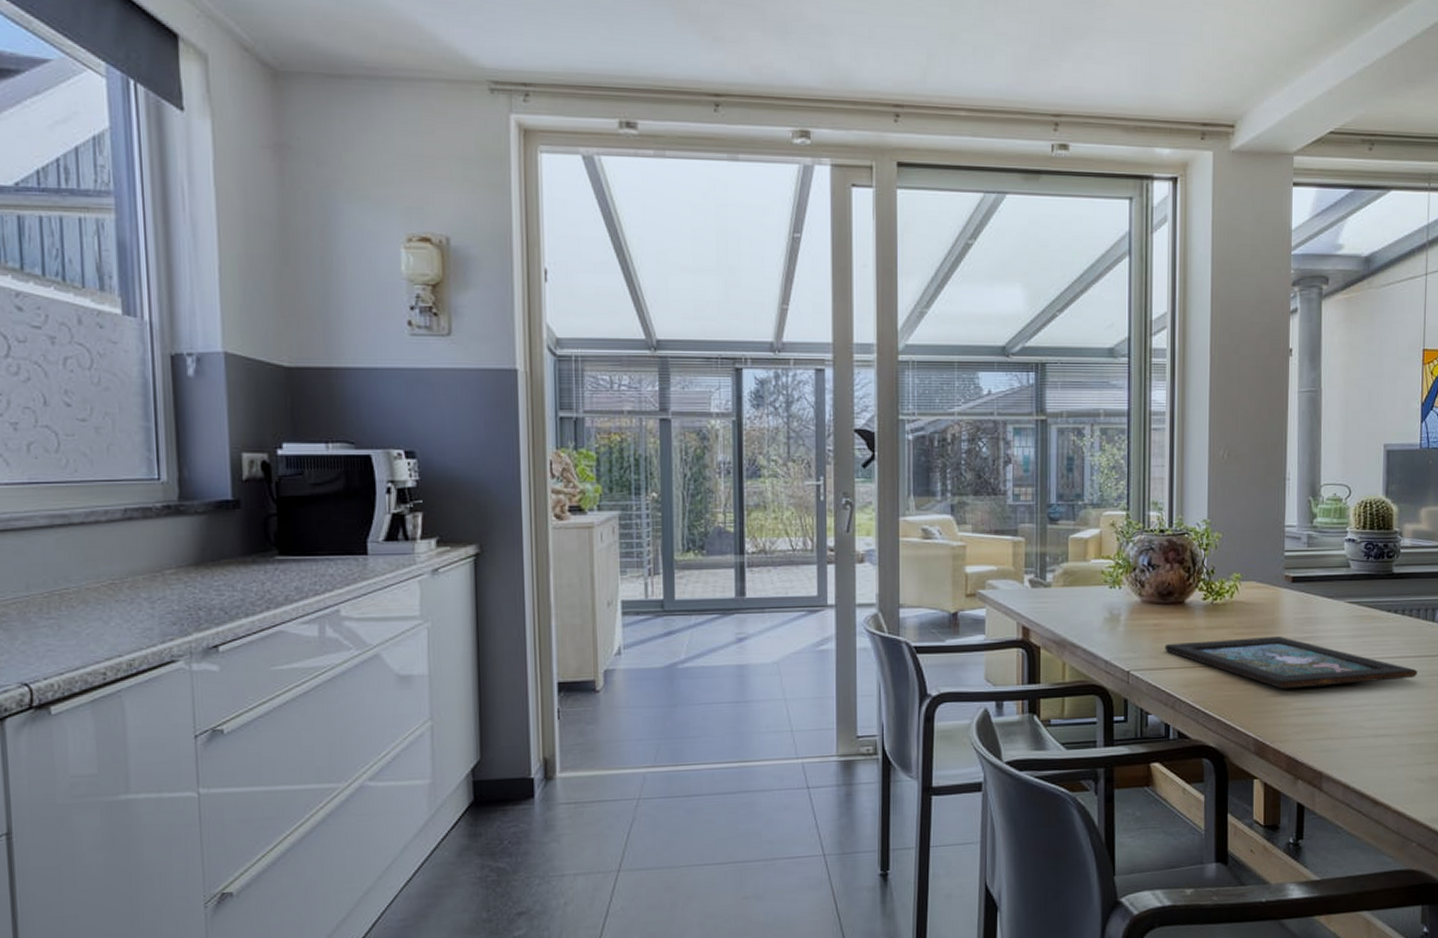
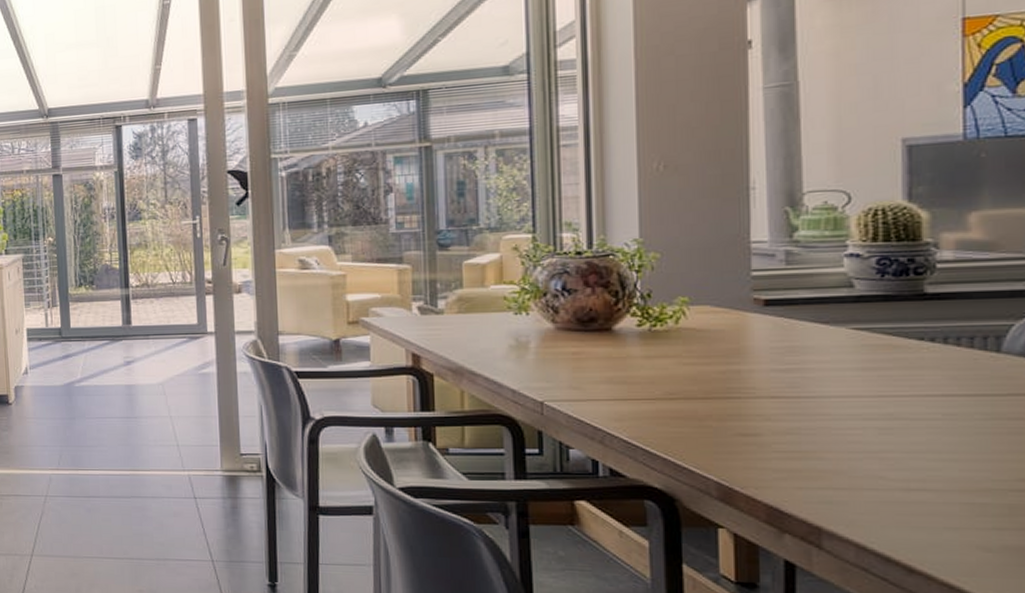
decorative tray: present [1164,635,1418,689] -> none [588,367,974,428]

